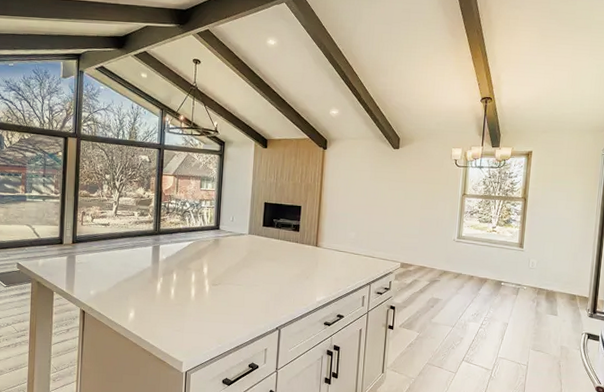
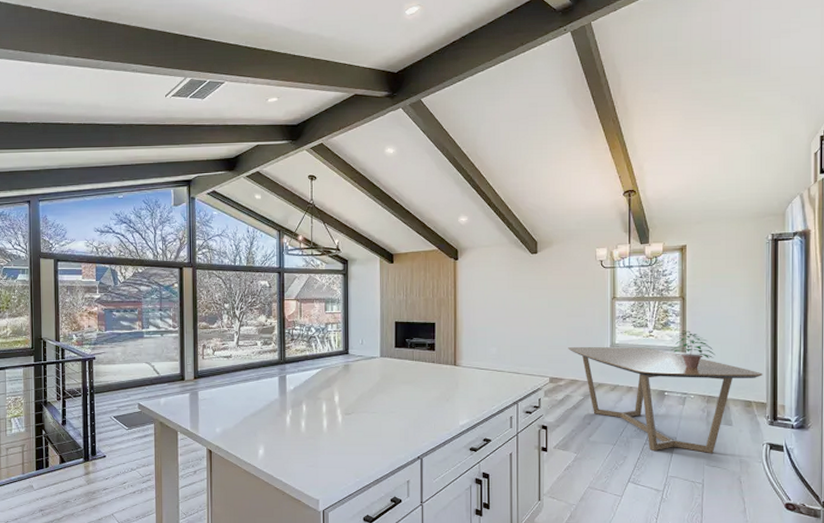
dining table: none [419,236,588,340] -> present [568,346,763,454]
potted plant: none [510,228,549,263] -> present [671,330,715,369]

